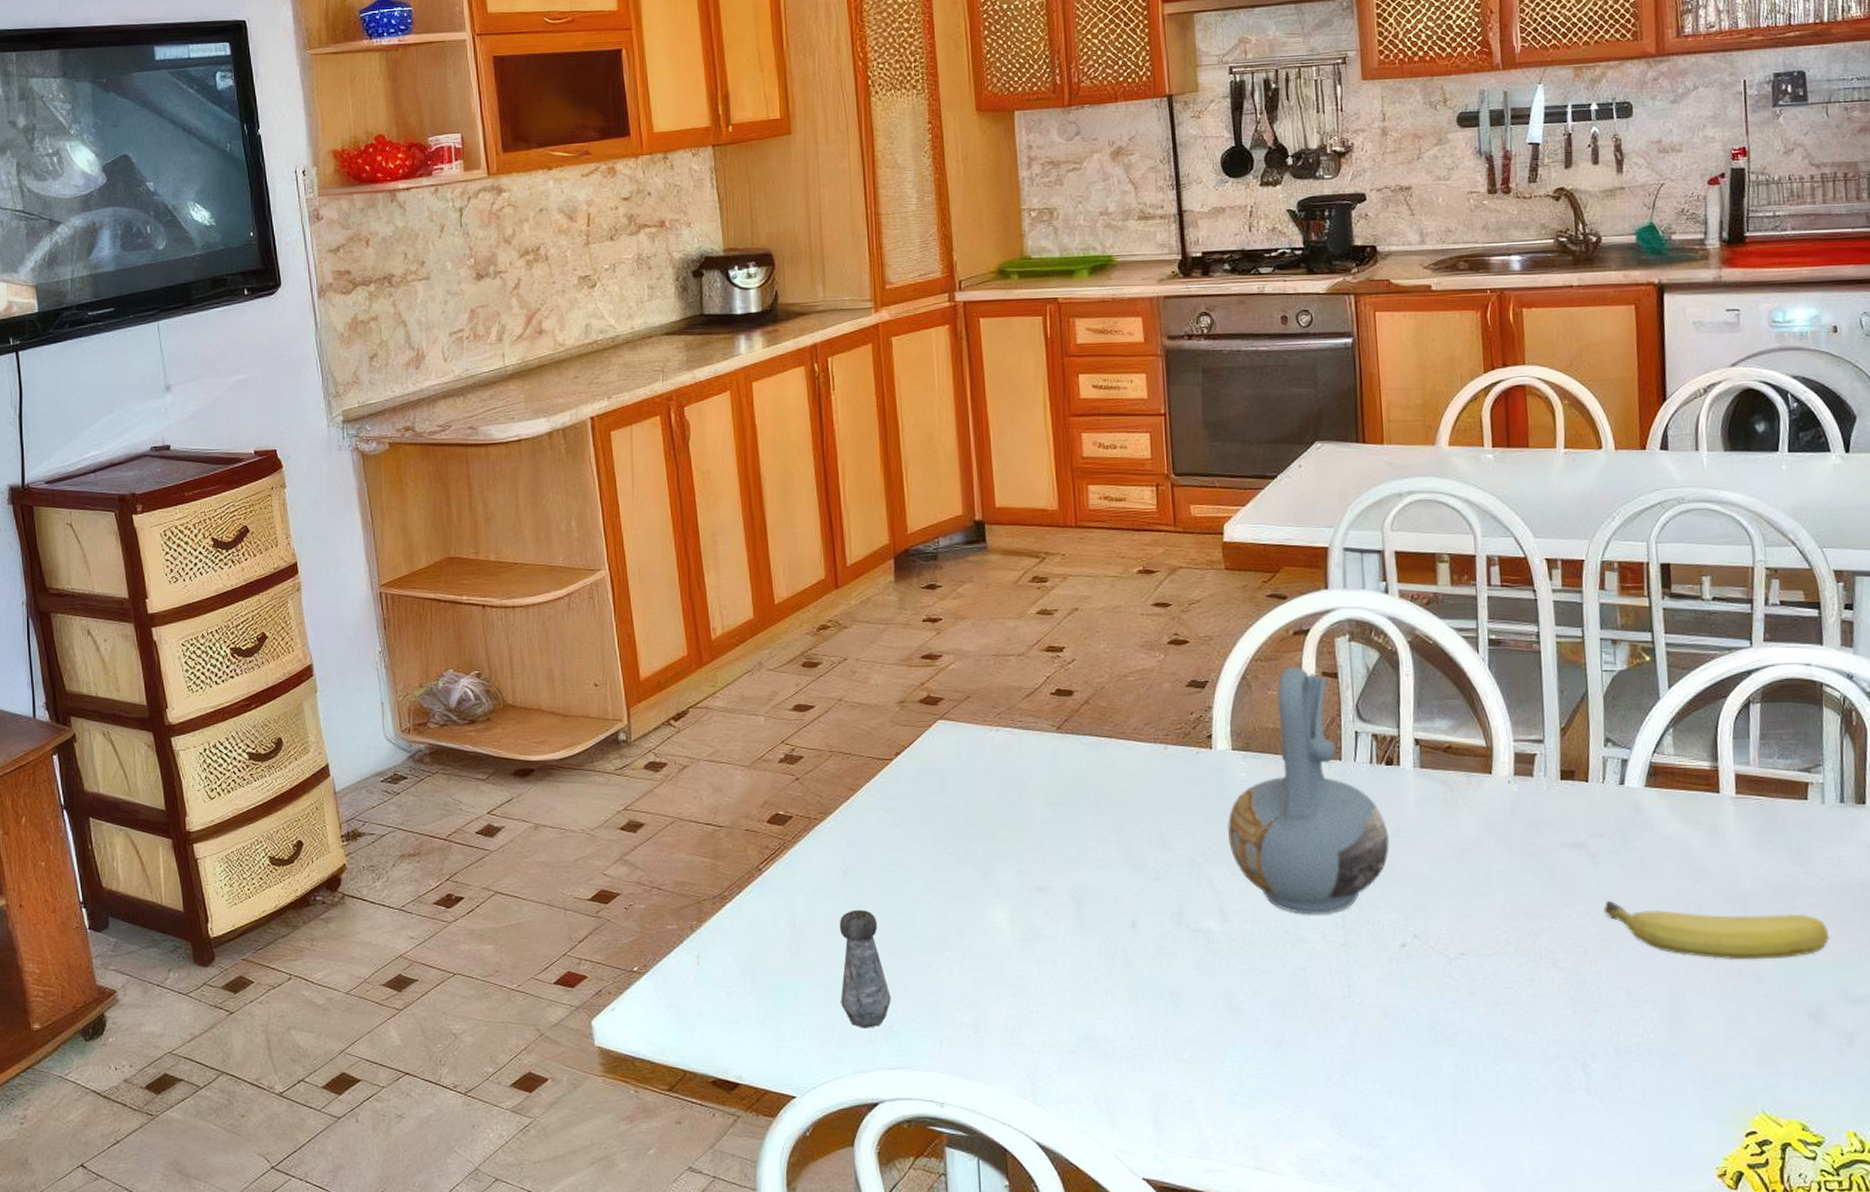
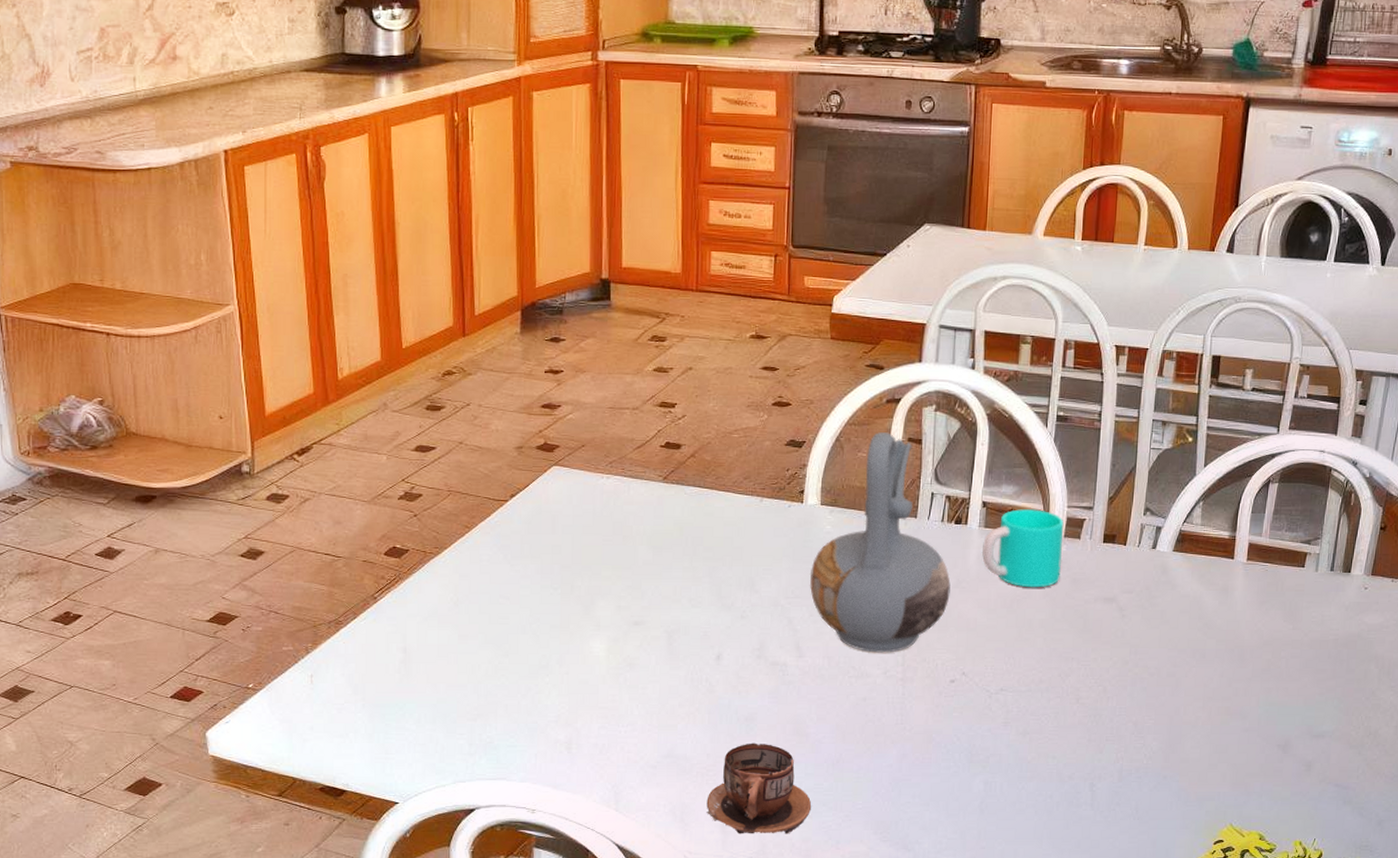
salt shaker: present [839,909,891,1028] -> none [445,637,492,743]
cup: none [1134,1022,1256,1130] -> present [706,743,812,834]
cup: none [1420,745,1515,835] -> present [981,509,1063,588]
fruit: present [1603,901,1830,960] -> none [1124,648,1305,700]

